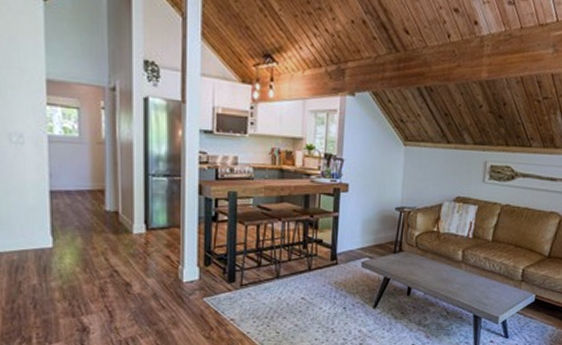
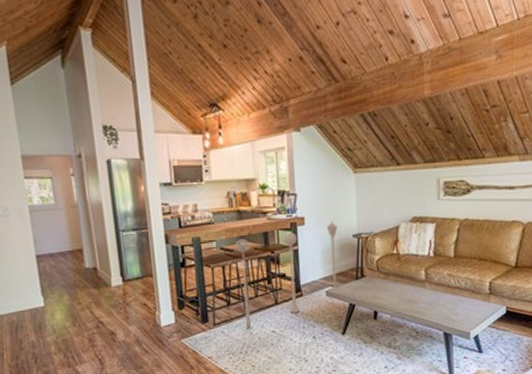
floor lamp: none [273,190,381,292] -> present [234,220,338,328]

